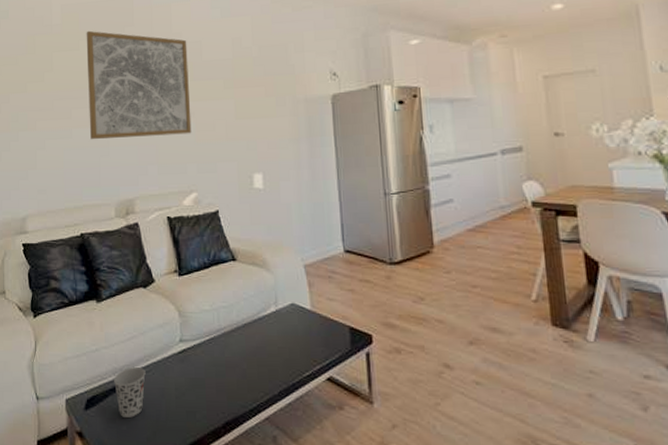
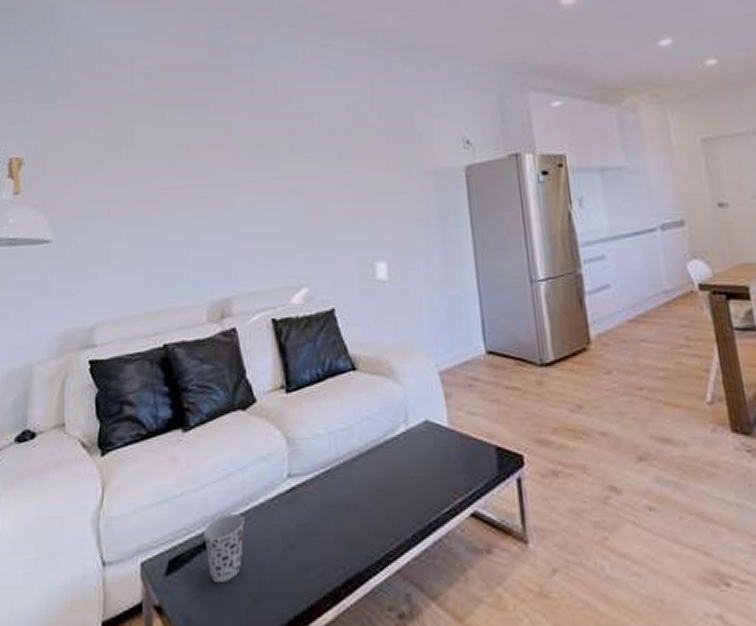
wall art: present [86,30,192,140] -> none [174,96,301,228]

